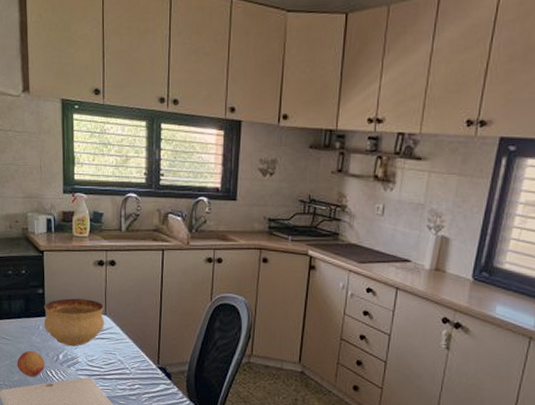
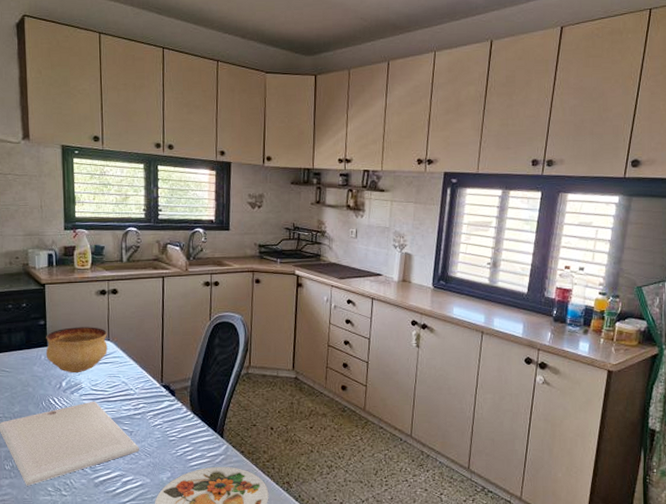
fruit: present [17,350,45,377] -> none [17,380,47,407]

